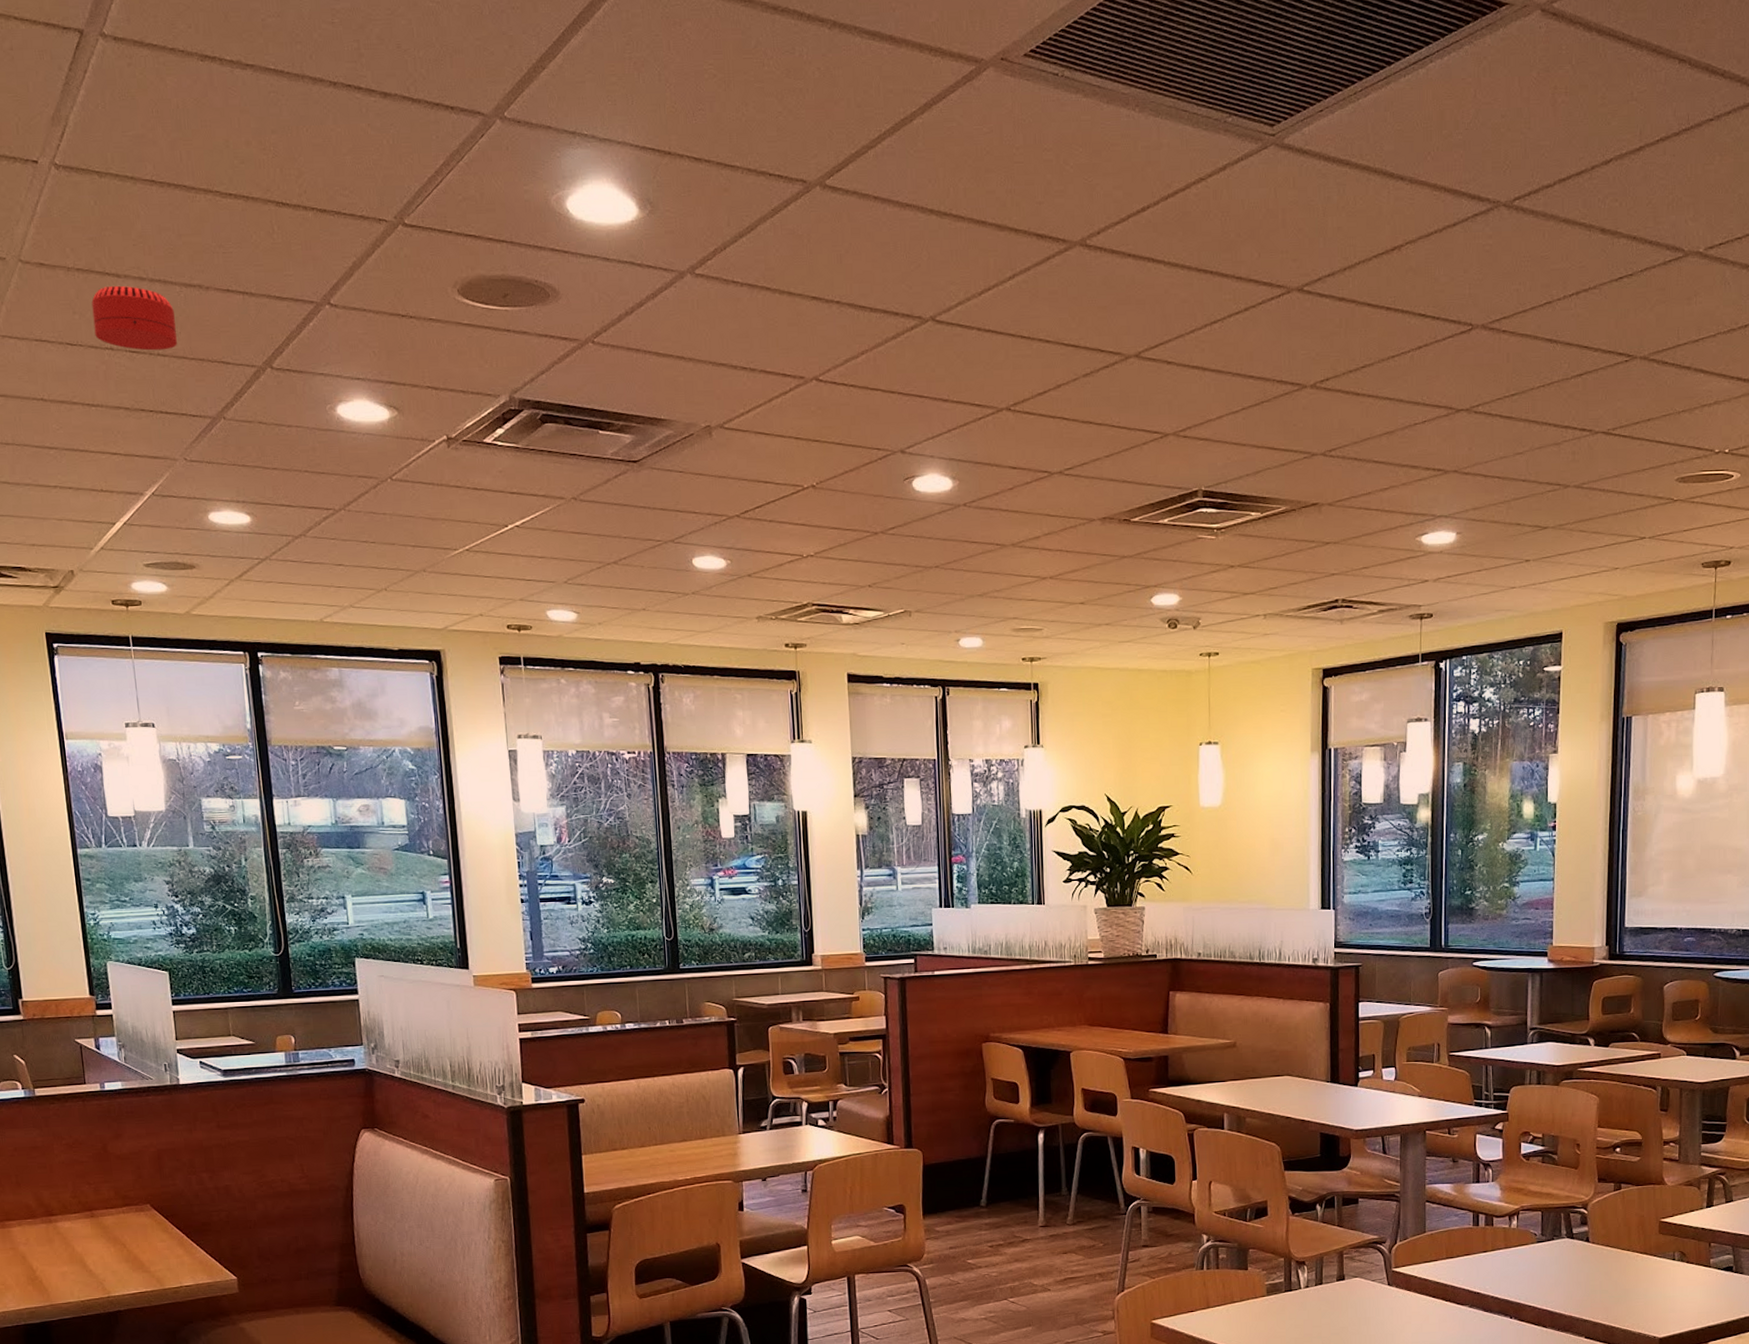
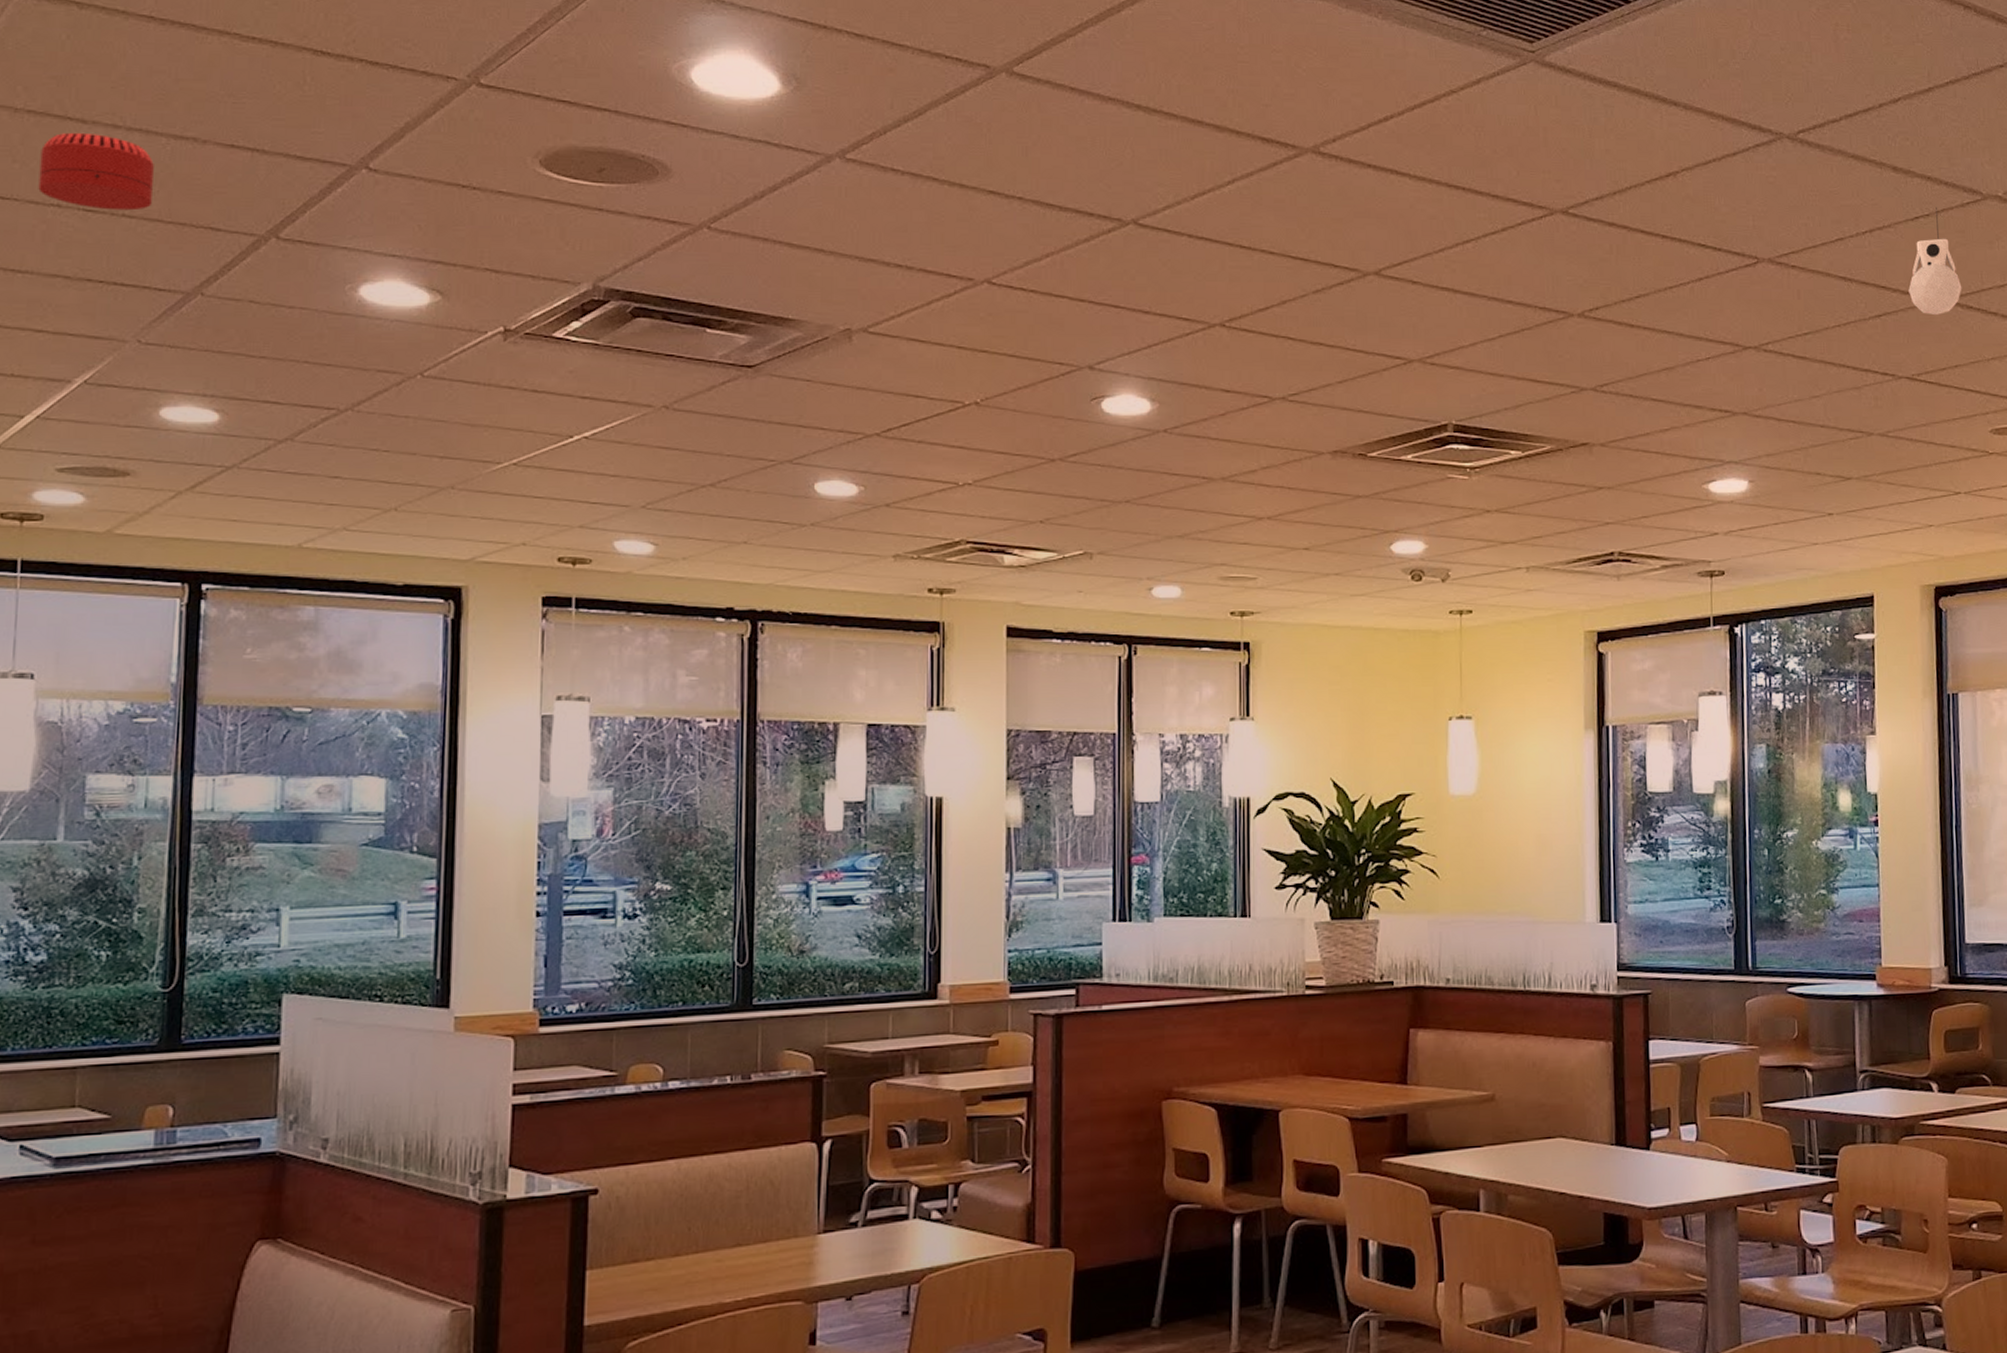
security camera: none [1609,266,1659,372] -> present [1908,207,1962,316]

